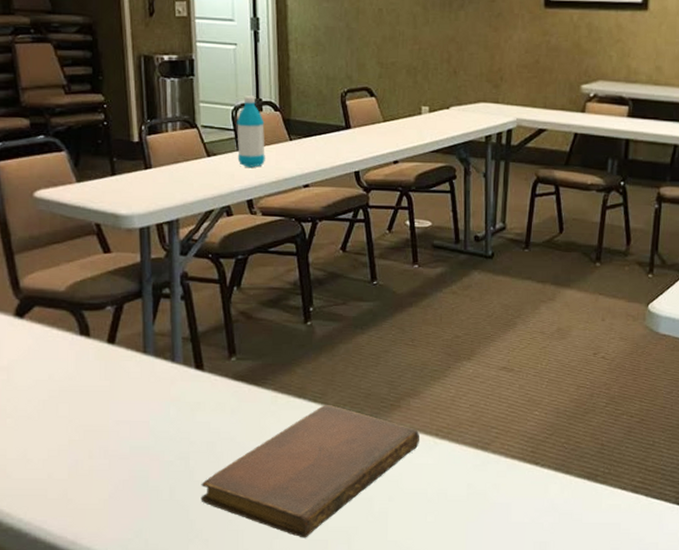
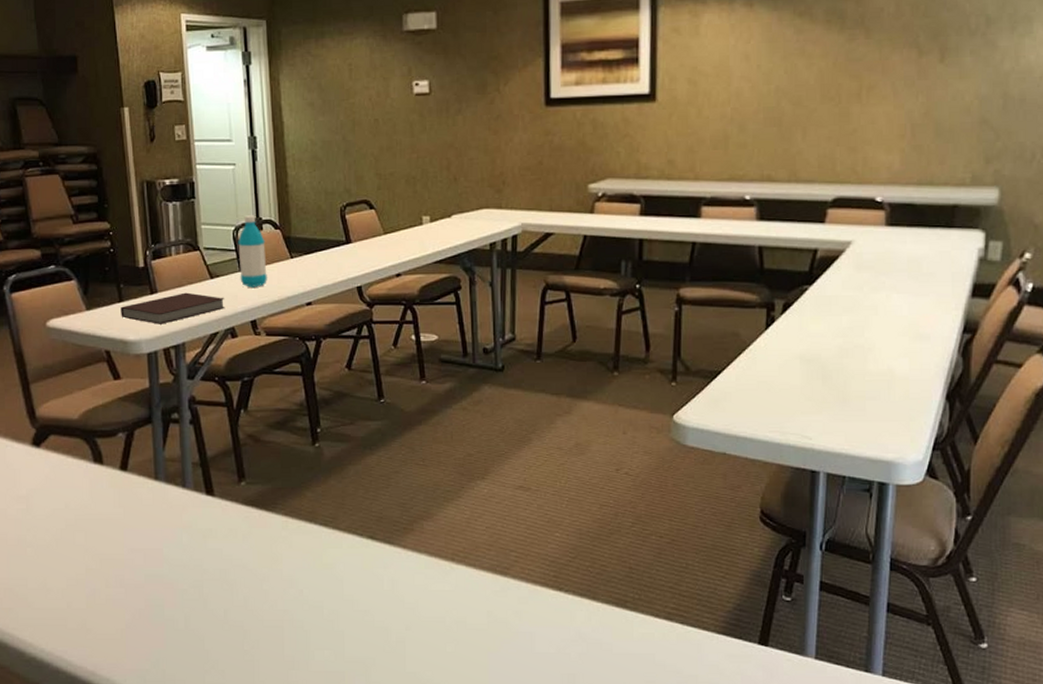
notebook: none [113,169,222,200] -> present [121,292,225,324]
notebook: present [201,405,421,538] -> none [215,529,436,669]

